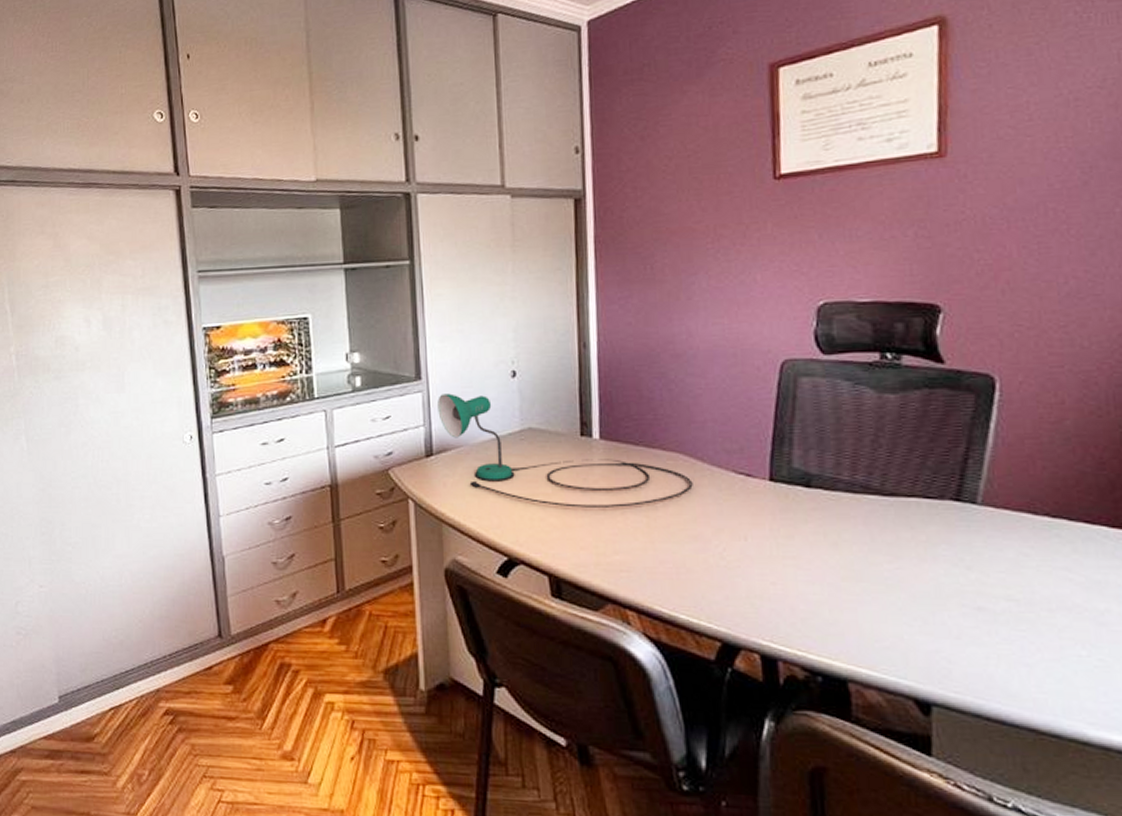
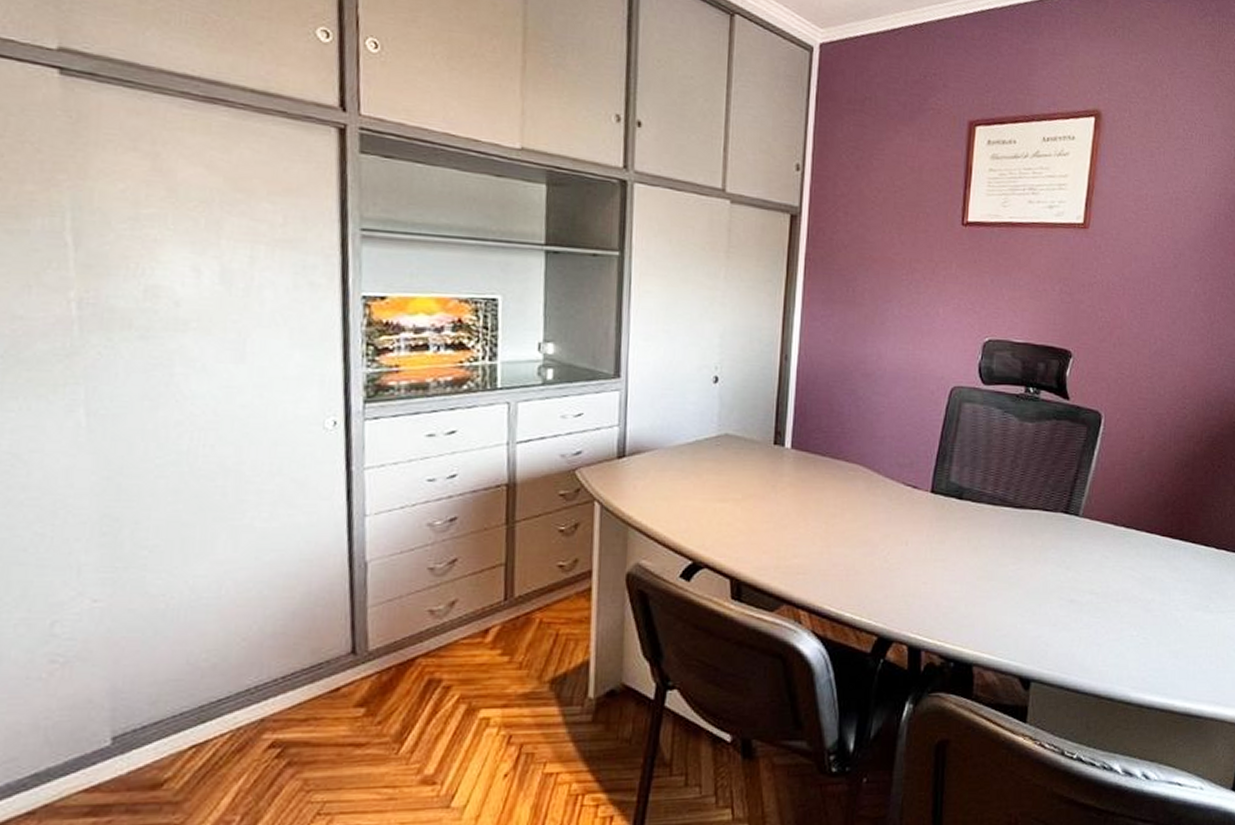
desk lamp: present [437,393,693,508] -> none [635,394,868,514]

